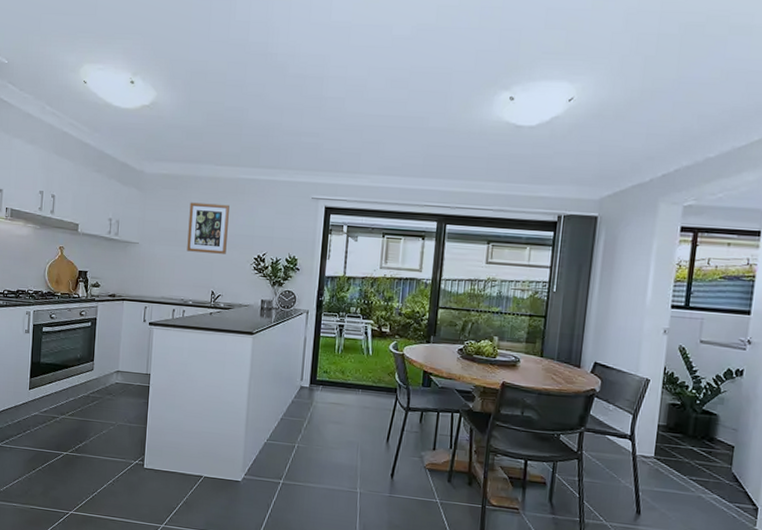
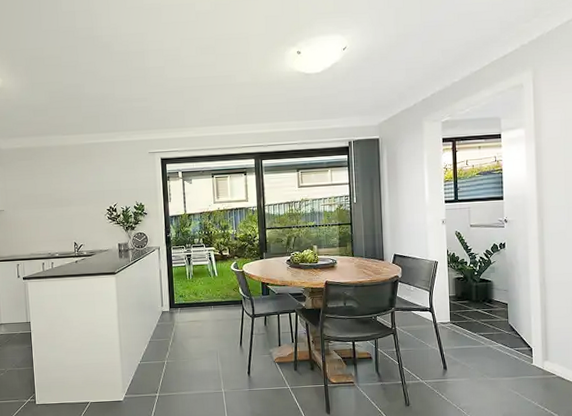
wall art: present [187,202,230,254] -> none [45,167,82,212]

